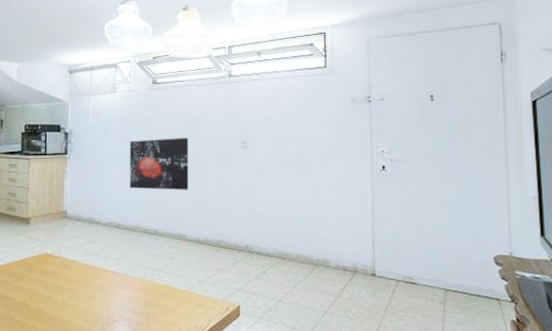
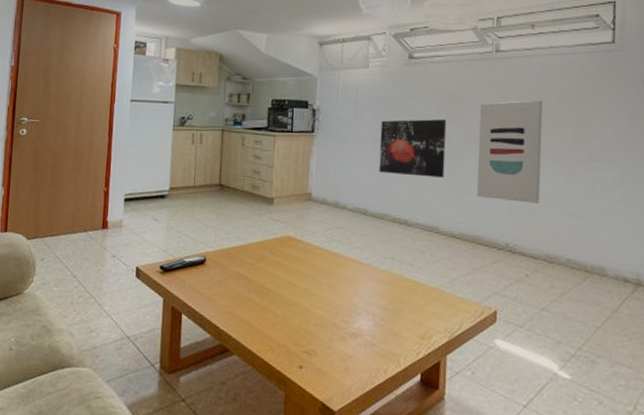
wall art: none [217,117,272,208] -> present [476,100,543,203]

